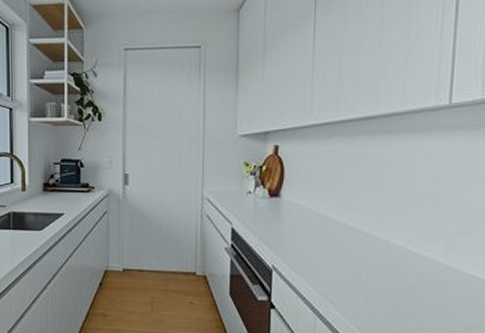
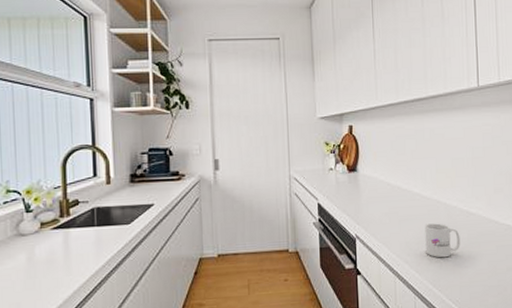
mug: none [357,263,404,304] -> present [425,223,460,258]

